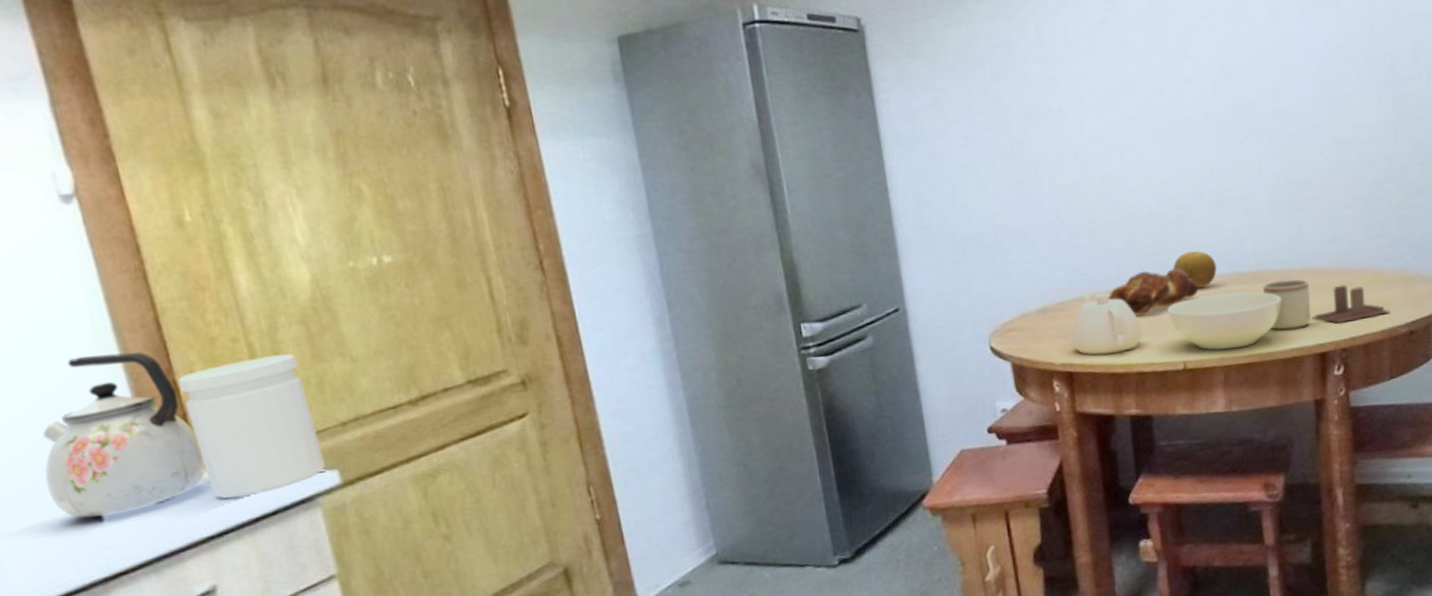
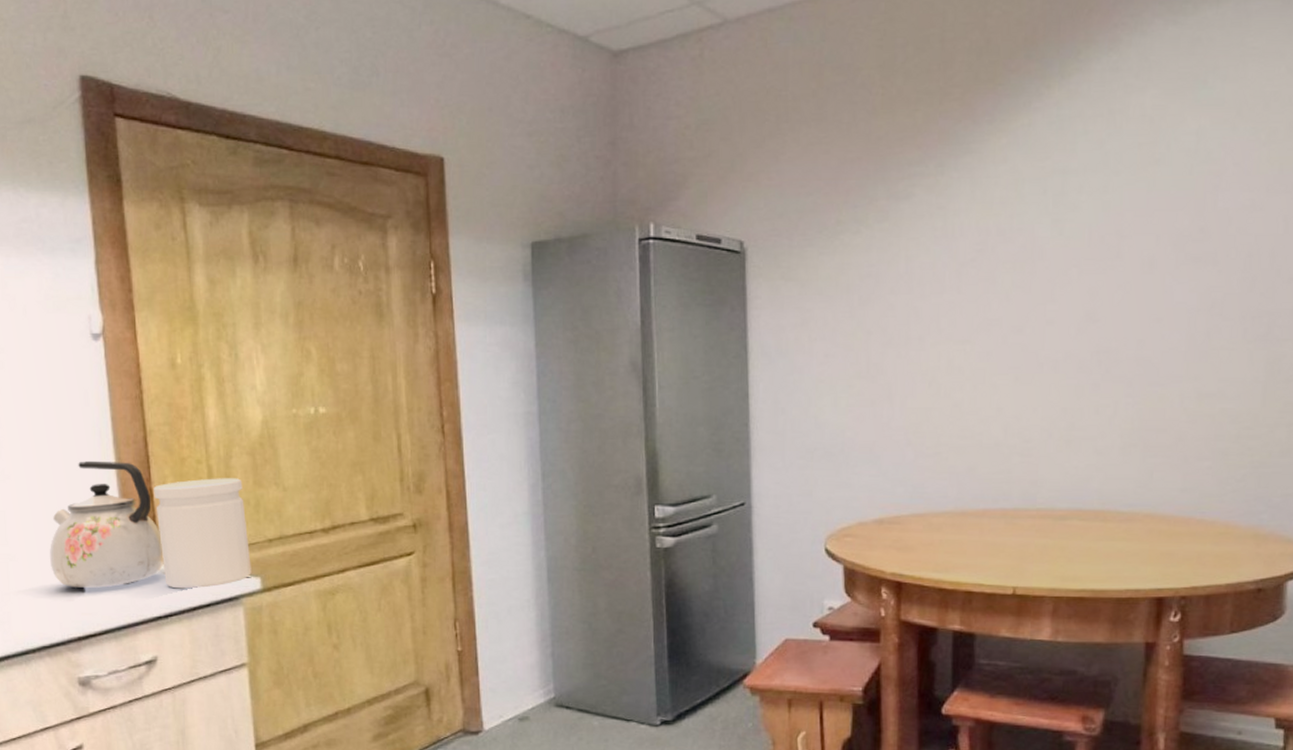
teapot: present [1070,292,1142,355] -> none [903,509,975,570]
bread loaf: present [1107,268,1199,316] -> none [944,496,1037,537]
bowl: present [1167,292,1281,350] -> none [1002,528,1122,582]
fruit: present [1173,251,1217,289] -> none [1014,484,1058,520]
mug: present [1263,279,1312,330] -> none [1104,522,1154,570]
napkin holder: present [1310,284,1391,324] -> none [1151,534,1239,572]

